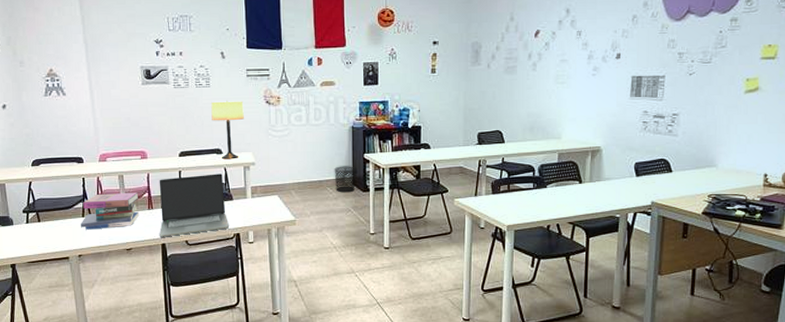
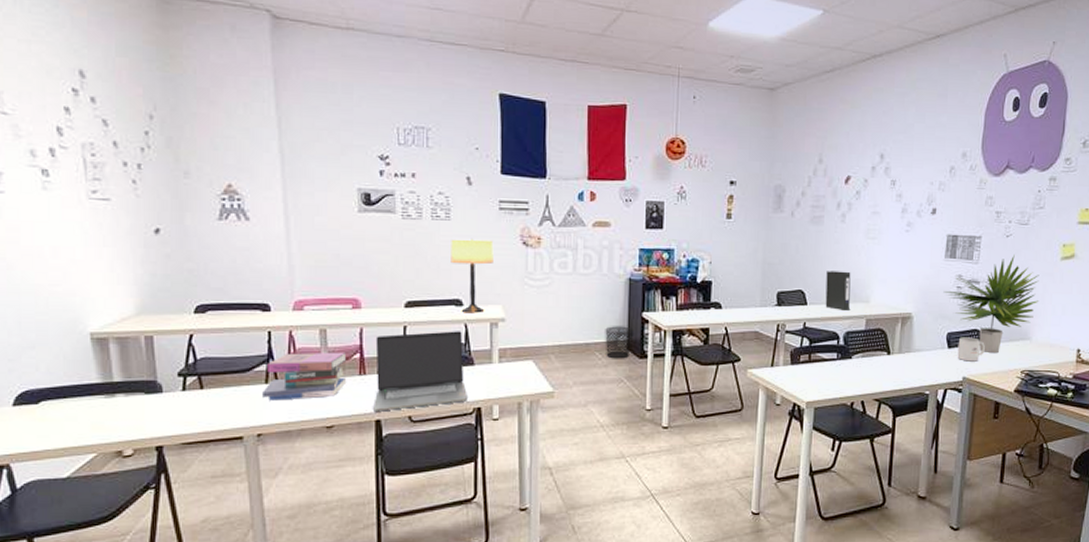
binder: none [521,112,543,147] -> present [825,271,851,312]
plant: none [630,91,724,180] -> present [943,255,1039,354]
mug: none [645,166,672,188] -> present [957,337,985,362]

